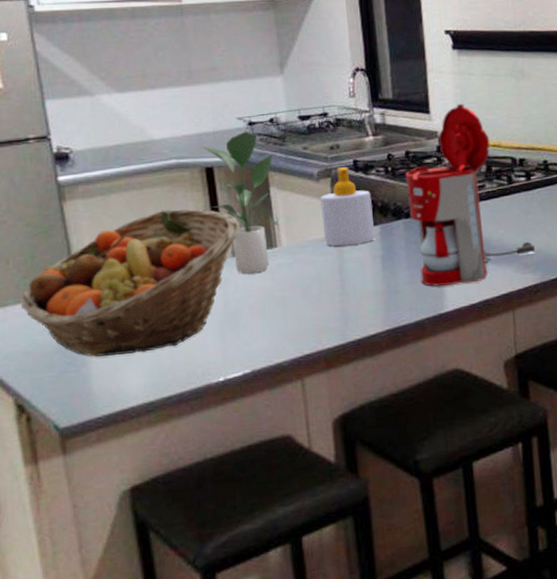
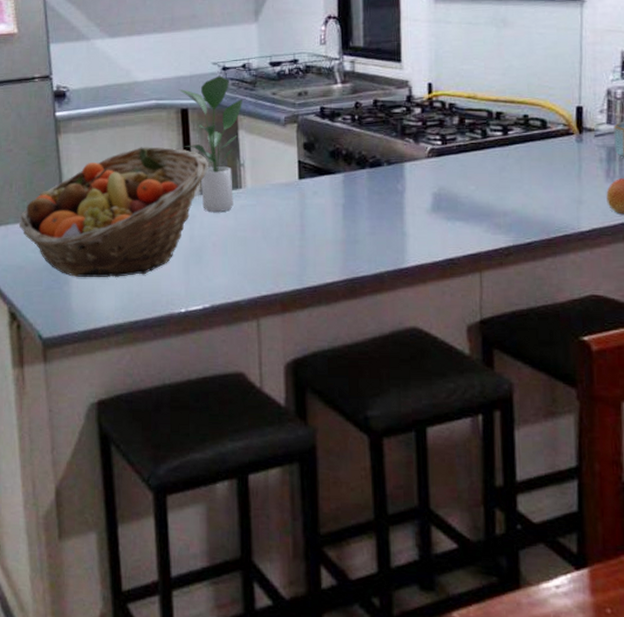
soap bottle: present [320,167,376,247] -> none [286,114,338,192]
coffee maker: present [405,103,535,286] -> none [372,52,509,239]

